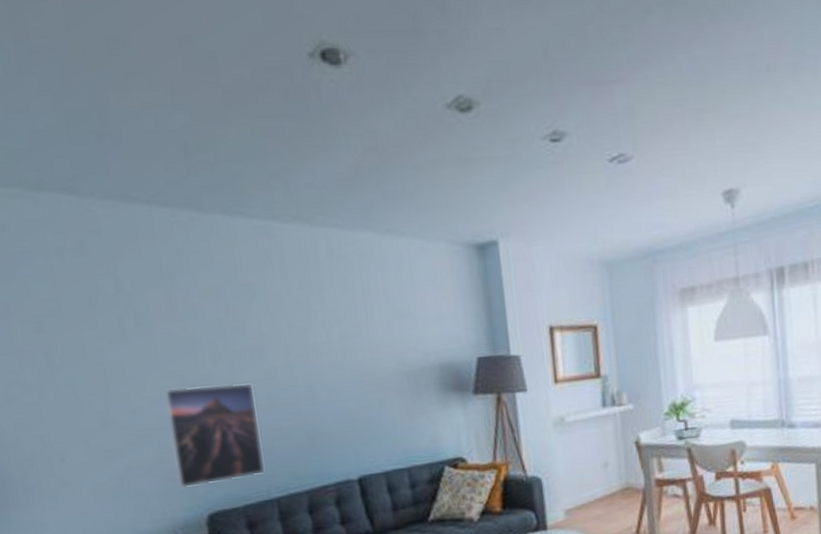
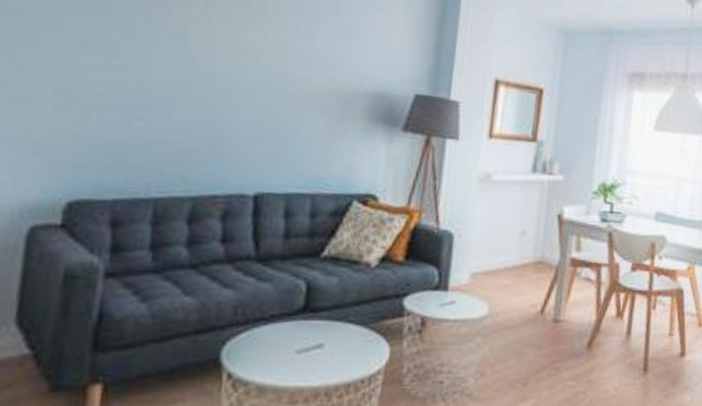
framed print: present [164,383,265,489] -> none [41,53,163,169]

